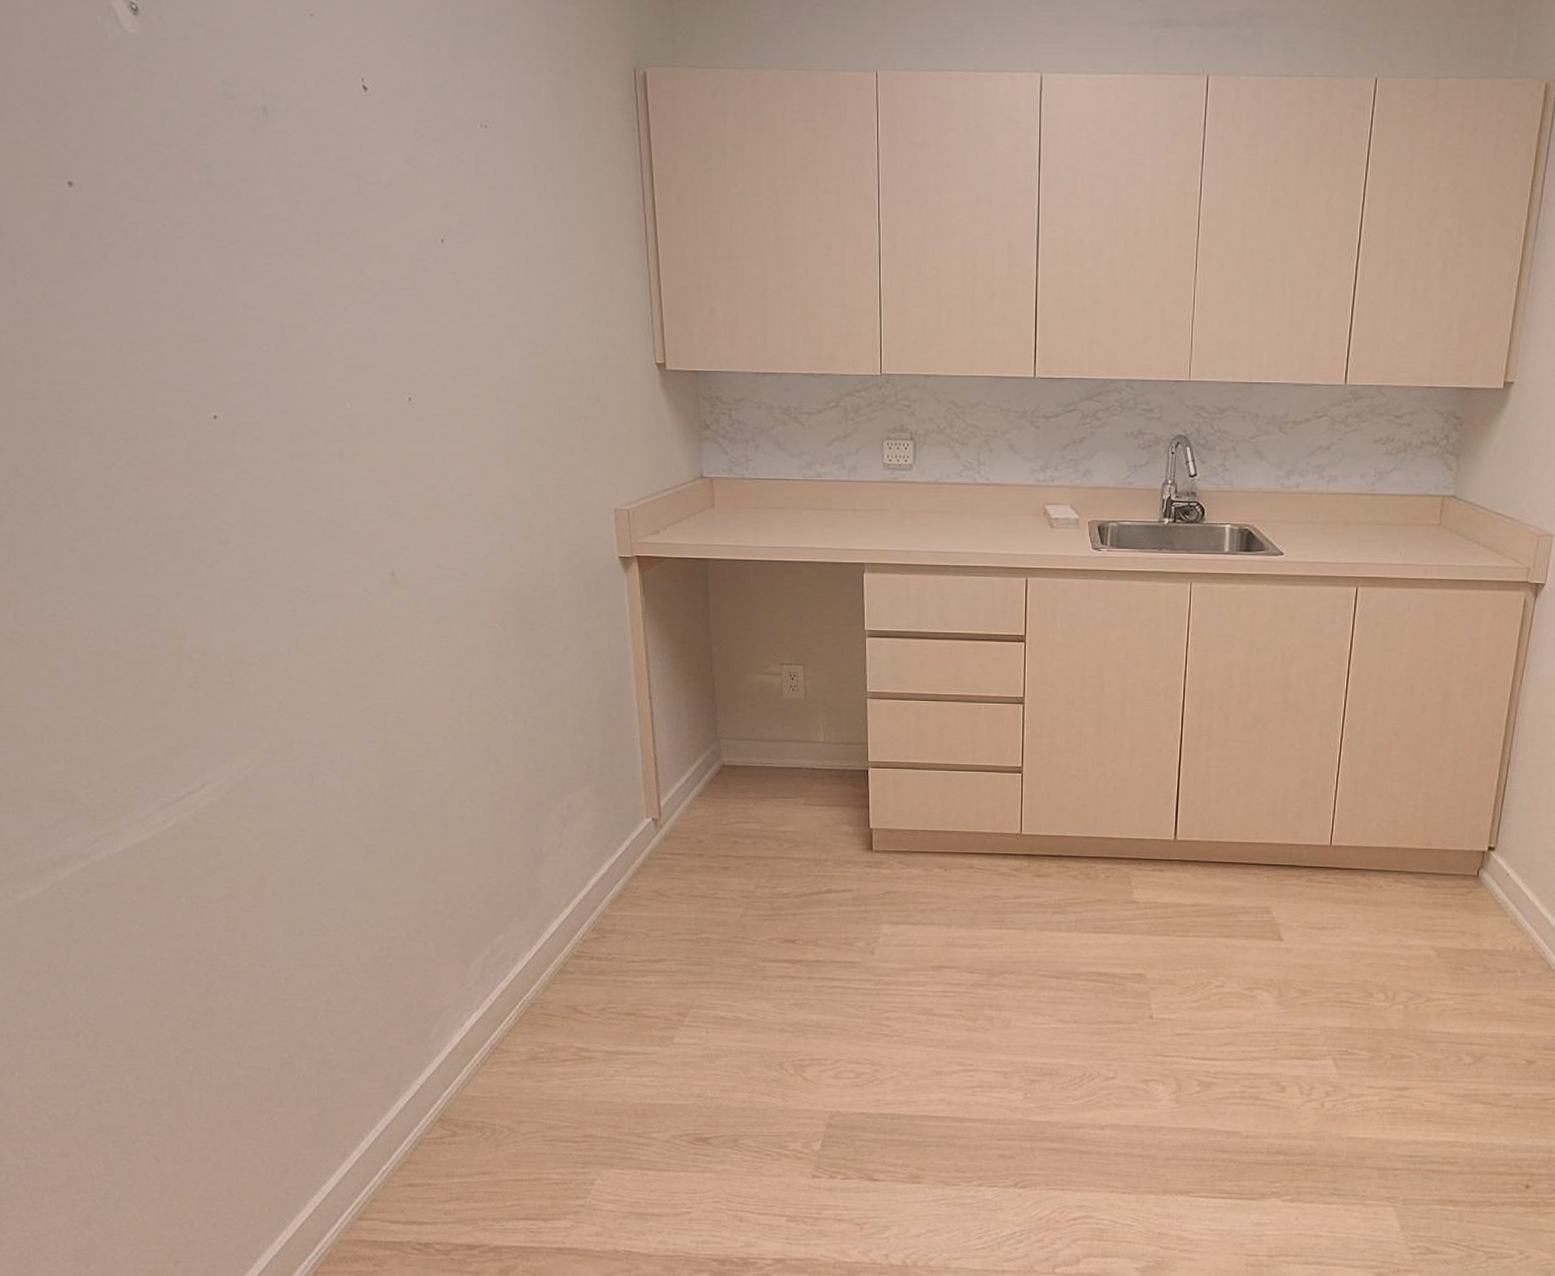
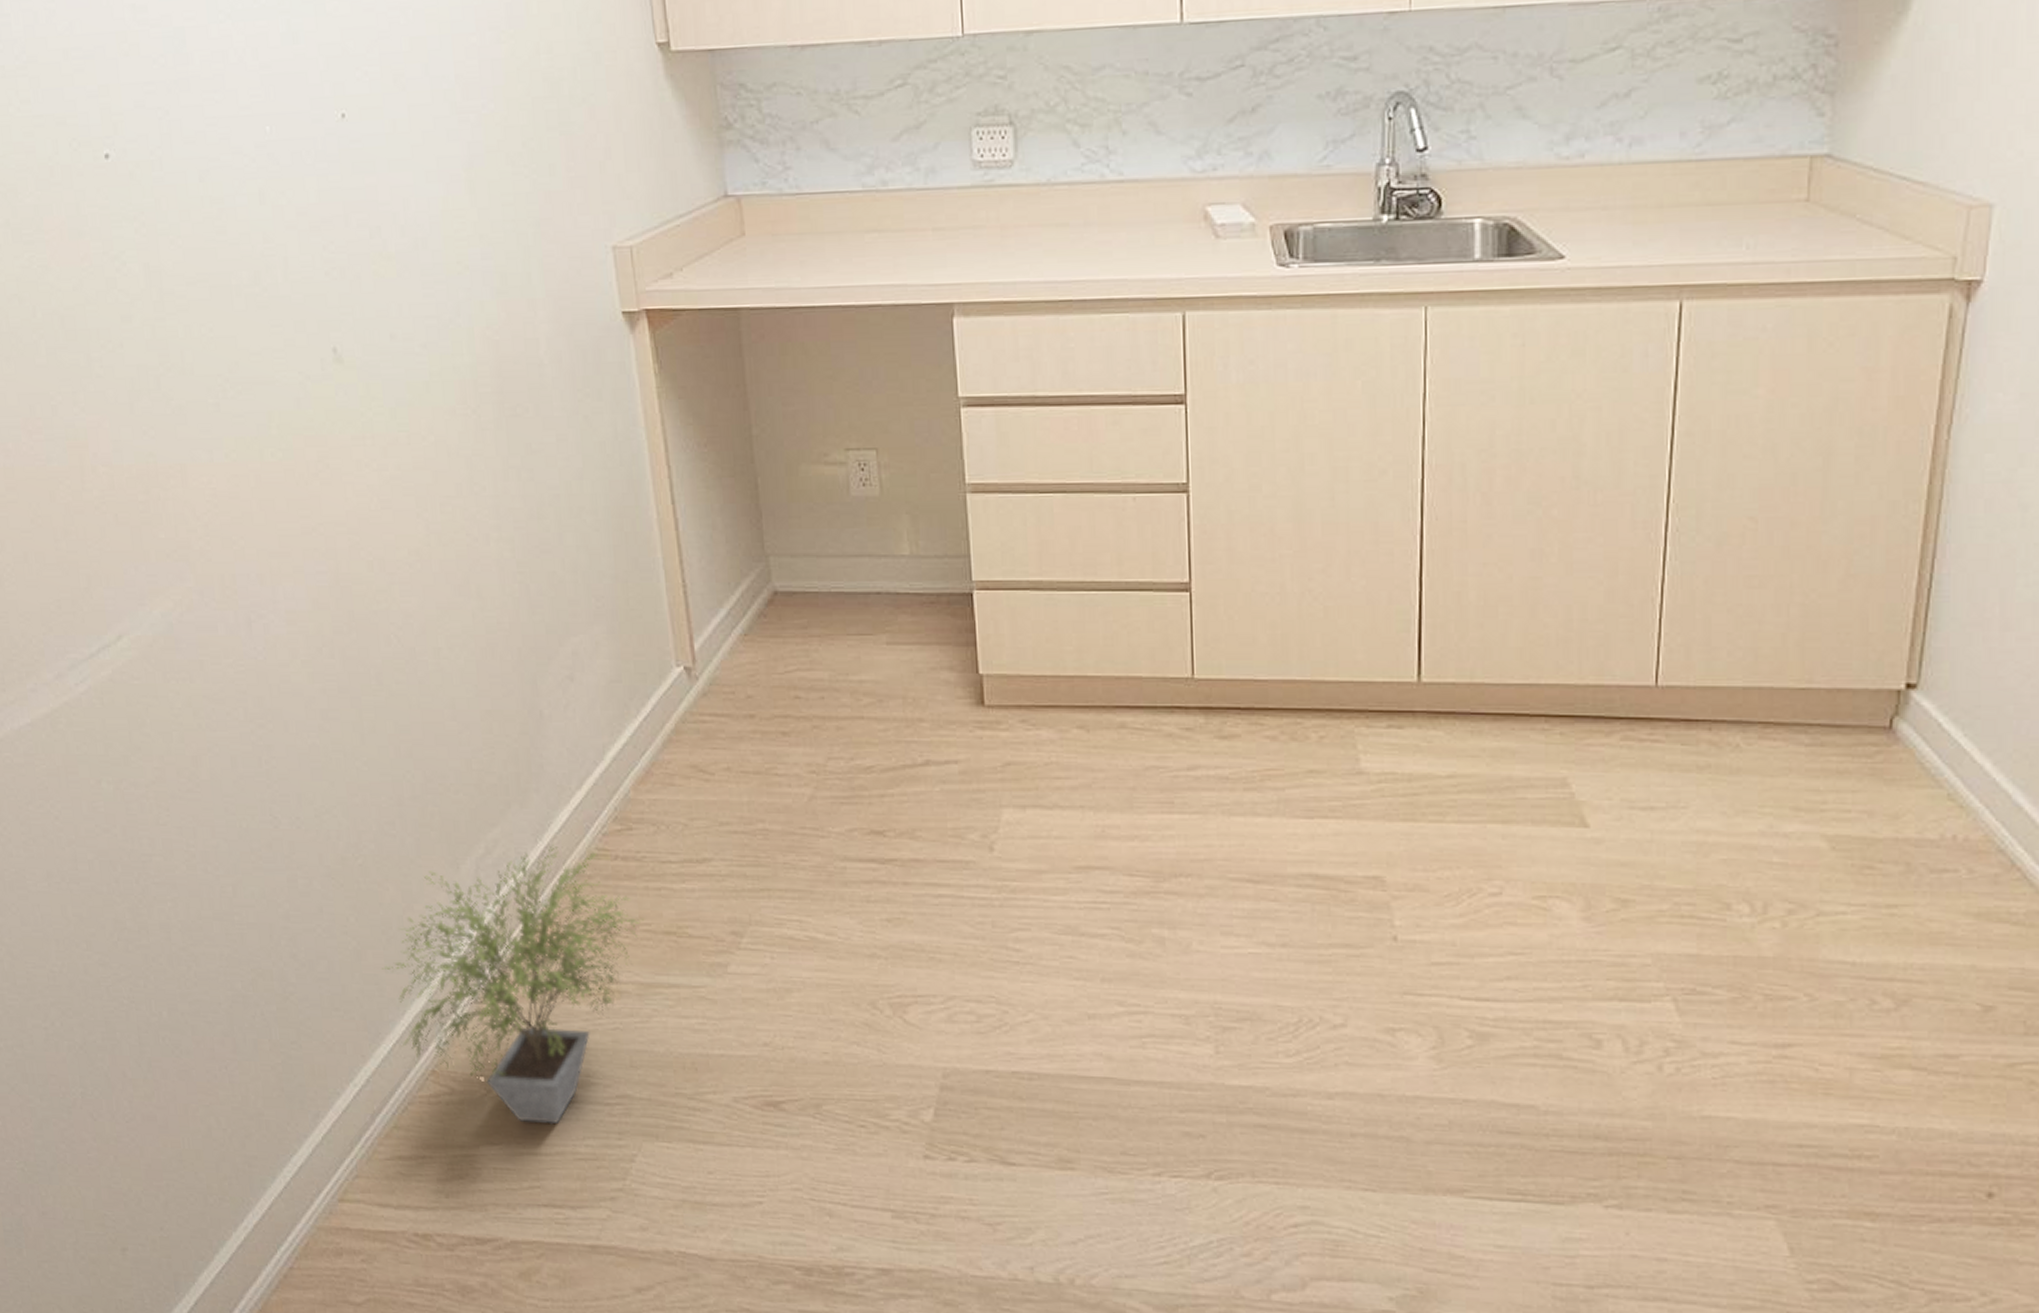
potted plant: none [403,948,611,1158] -> present [382,845,644,1125]

